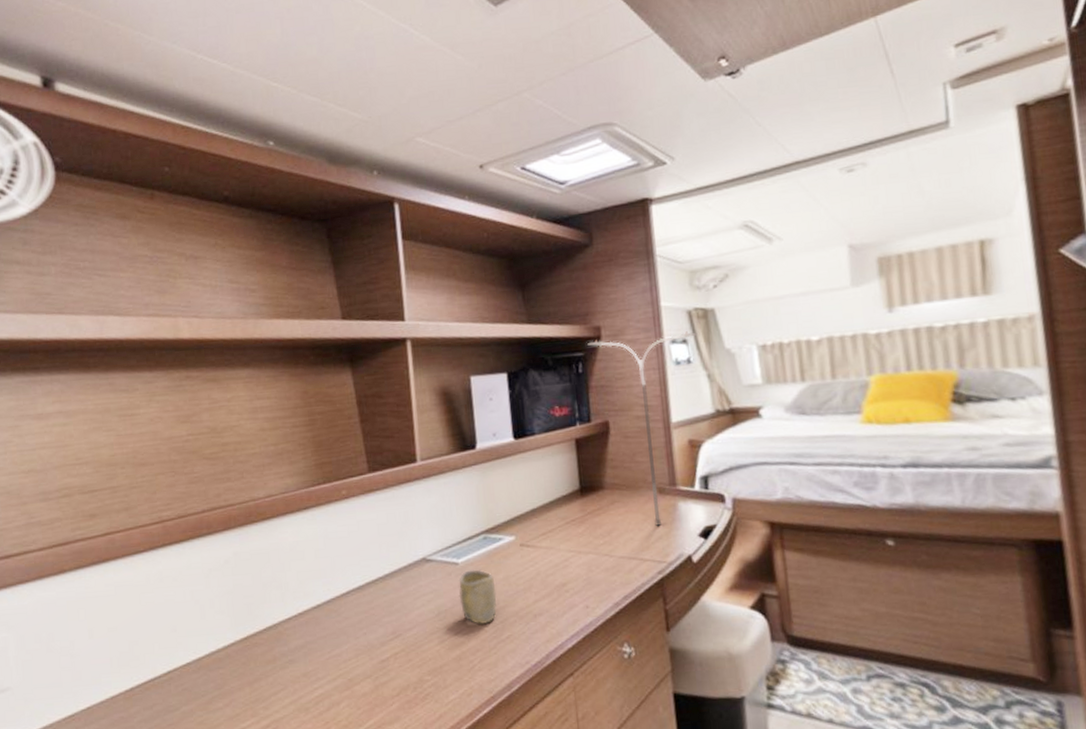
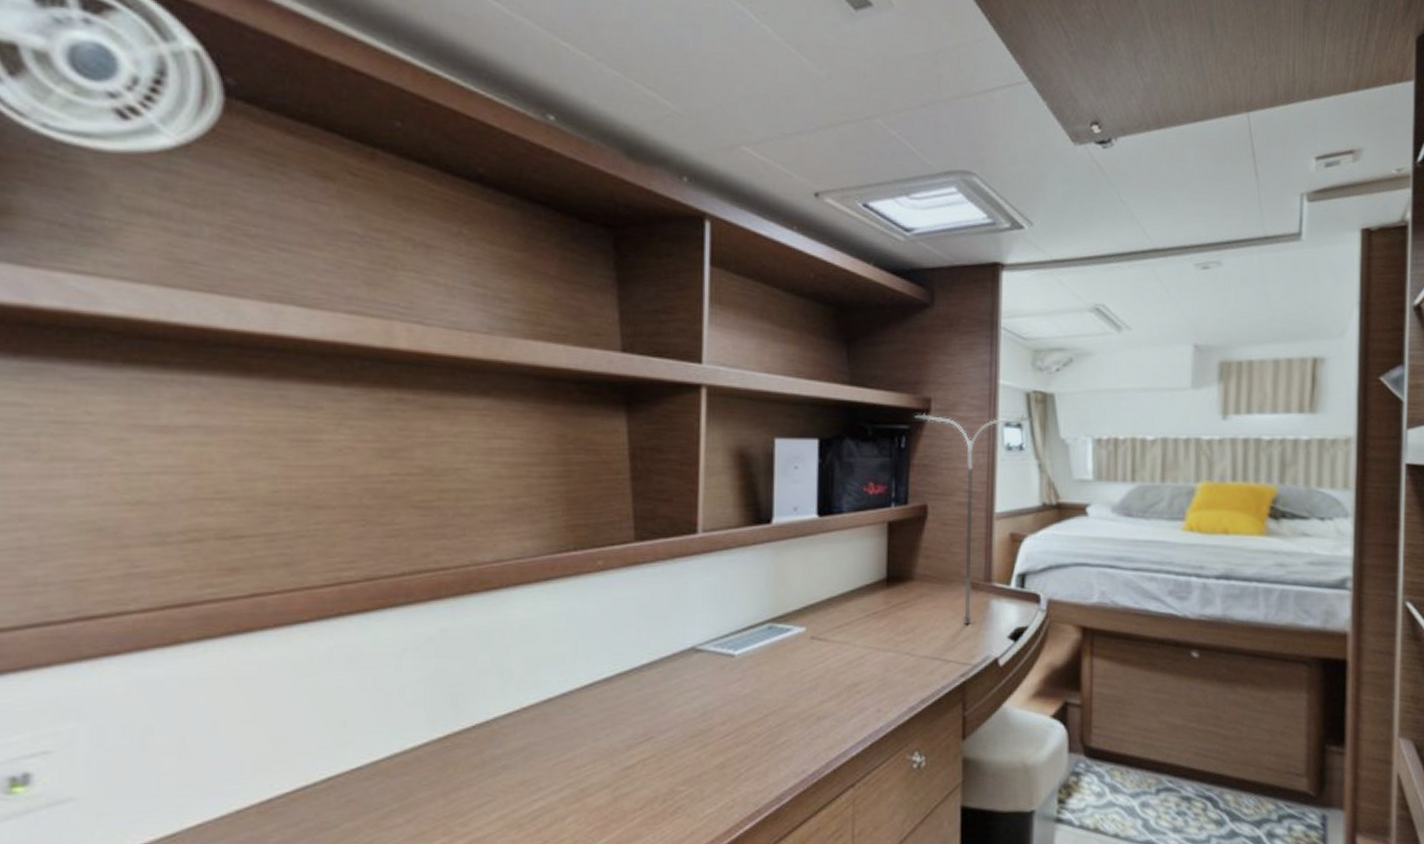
cup: present [458,569,497,624] -> none [731,663,776,727]

